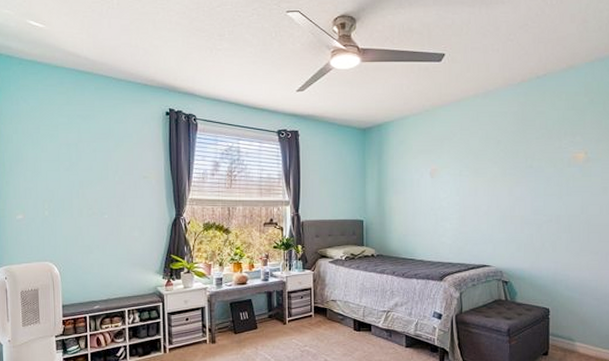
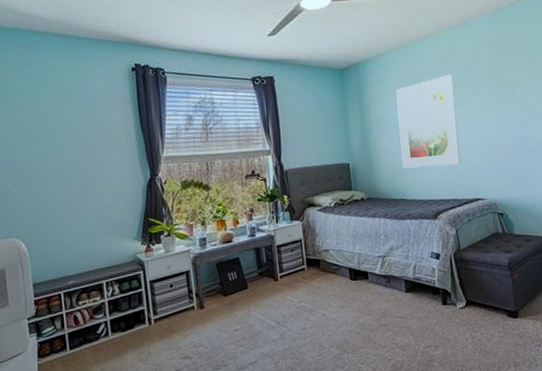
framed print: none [414,142,473,231] -> present [396,74,460,168]

